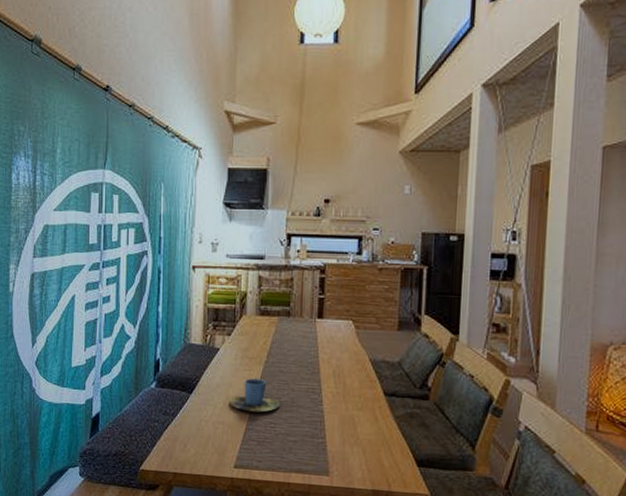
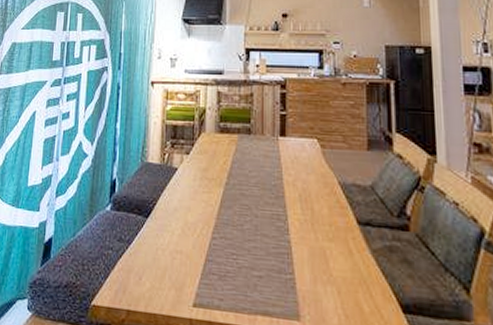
cup: present [229,378,281,412] -> none [187,202,244,241]

